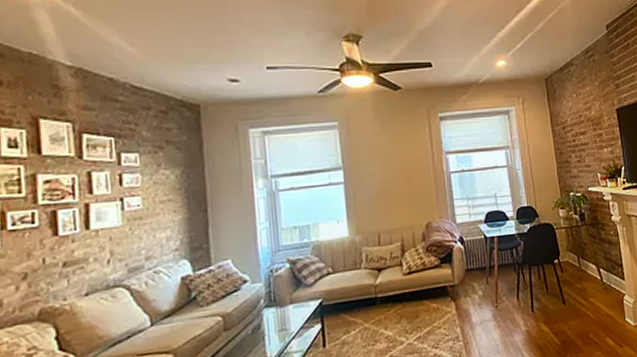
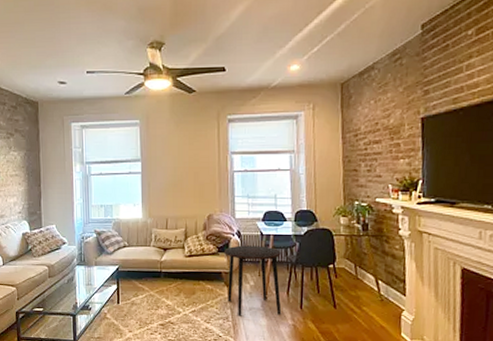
side table: none [448,249,514,333] -> present [225,245,282,316]

